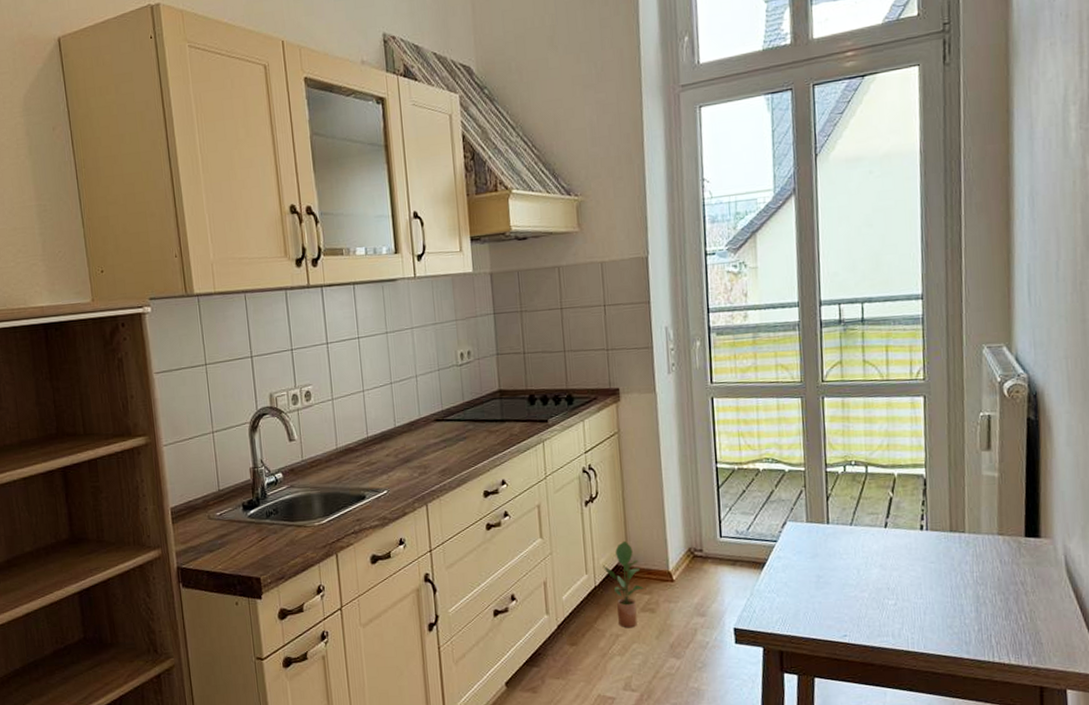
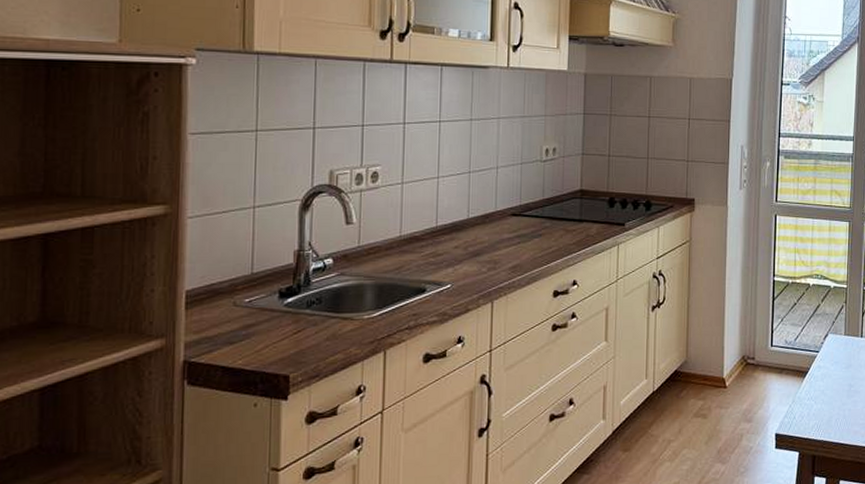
potted plant: present [602,540,645,628] -> none [662,346,700,434]

